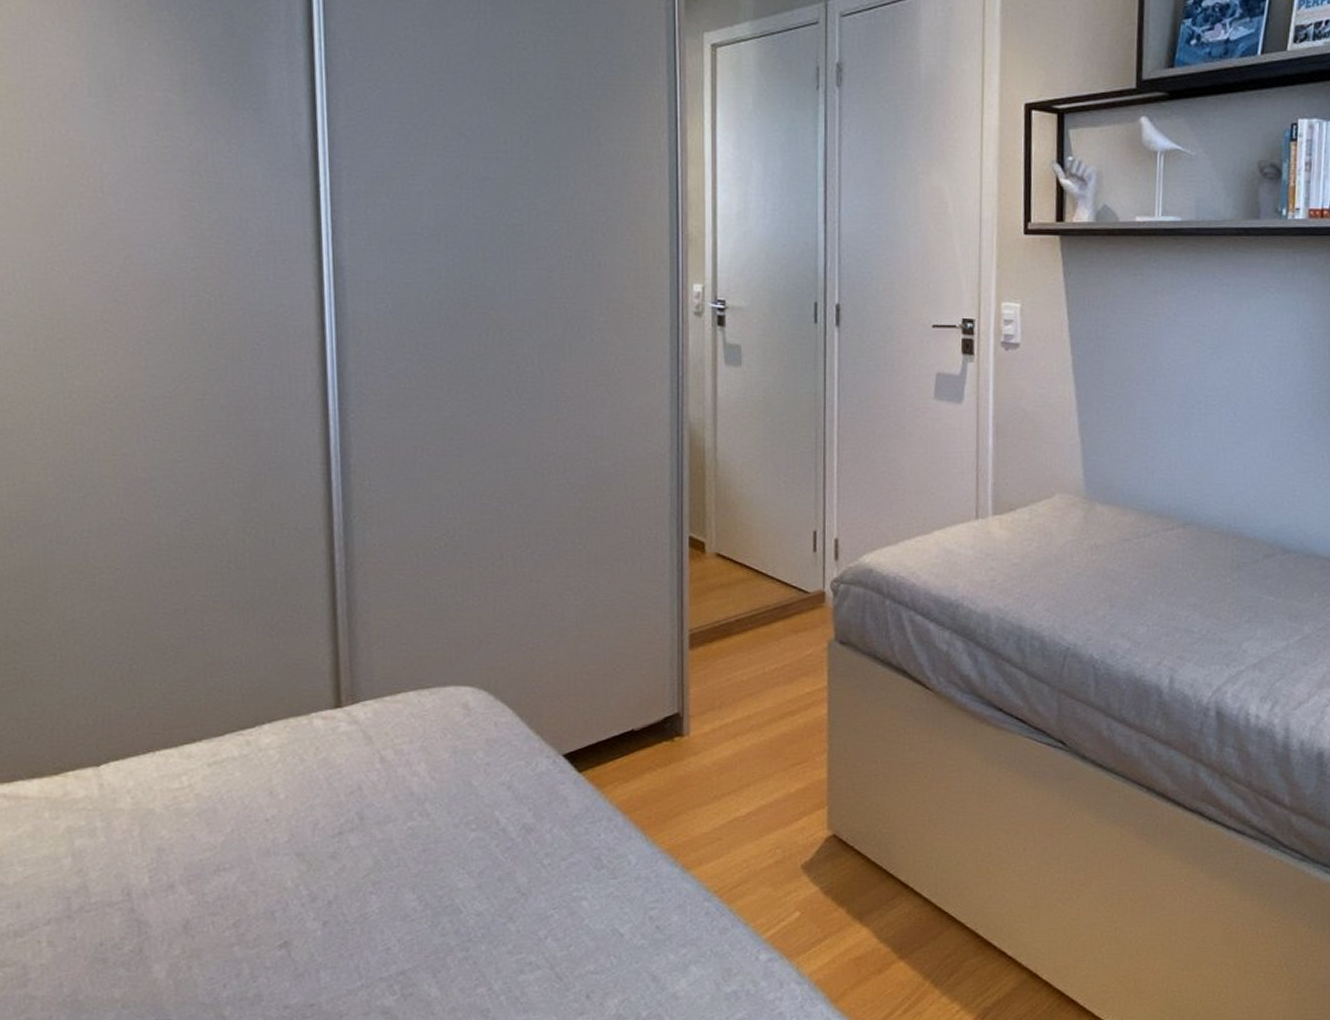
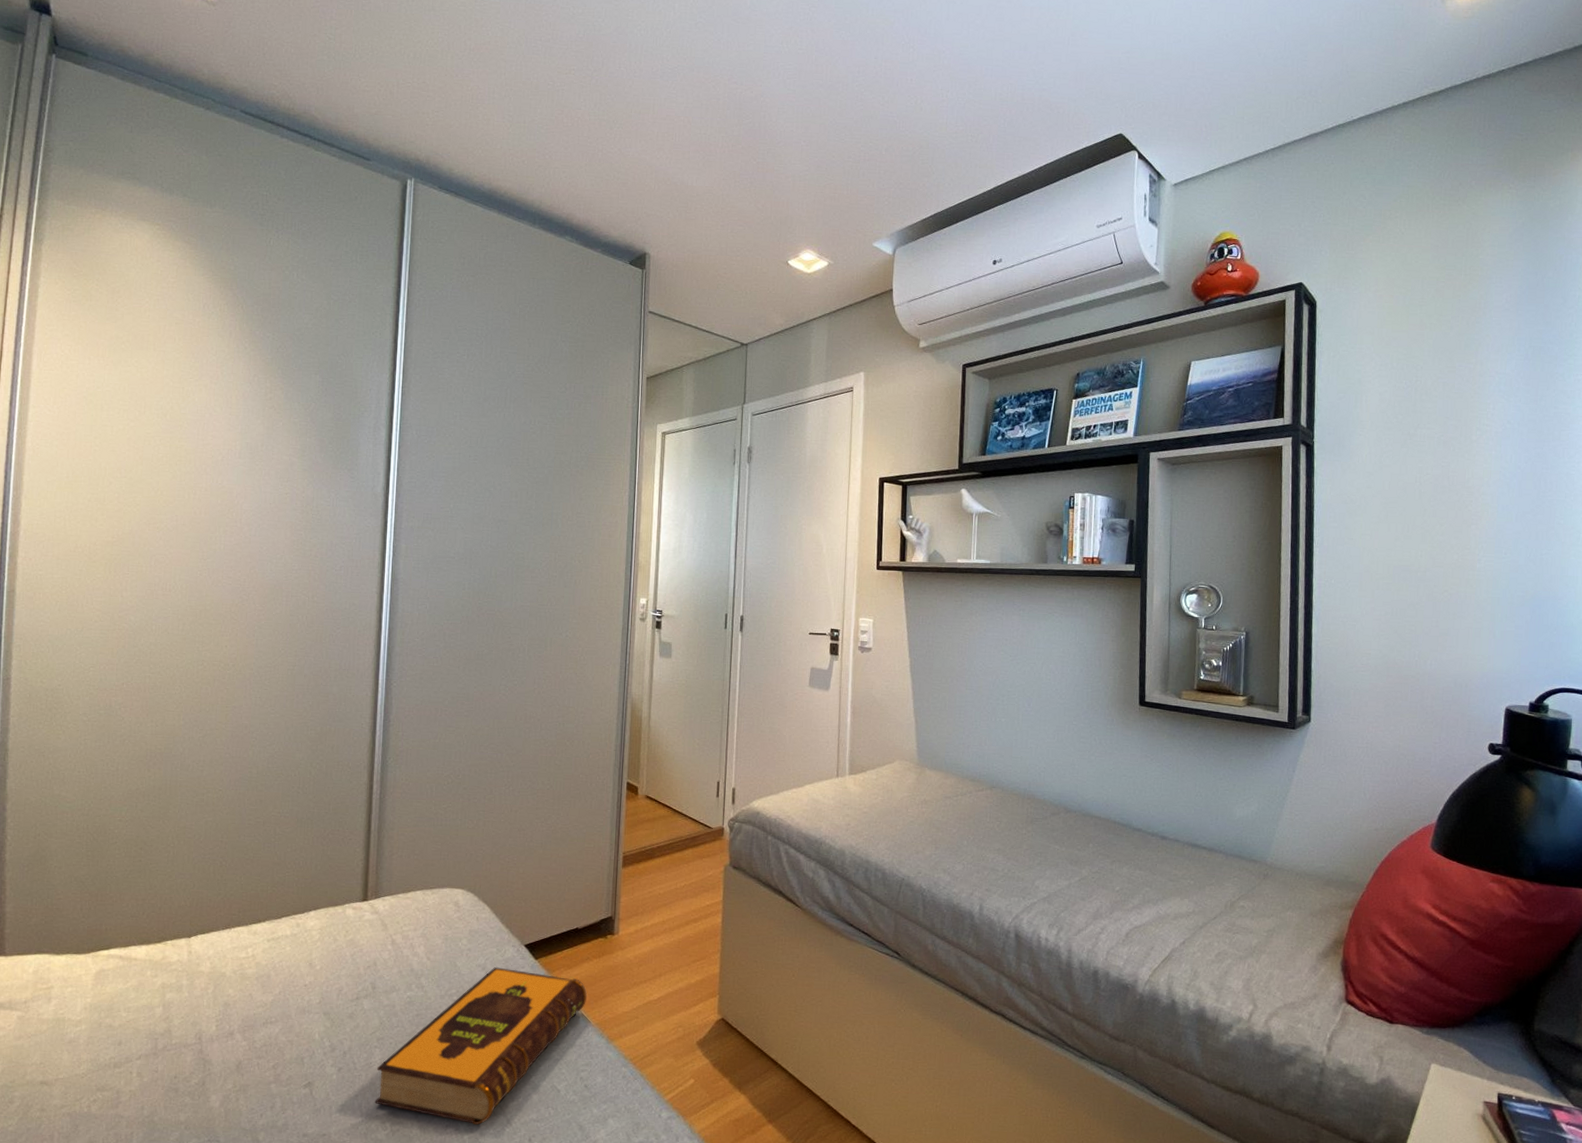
hardback book: none [376,785,651,982] -> present [375,967,587,1125]

